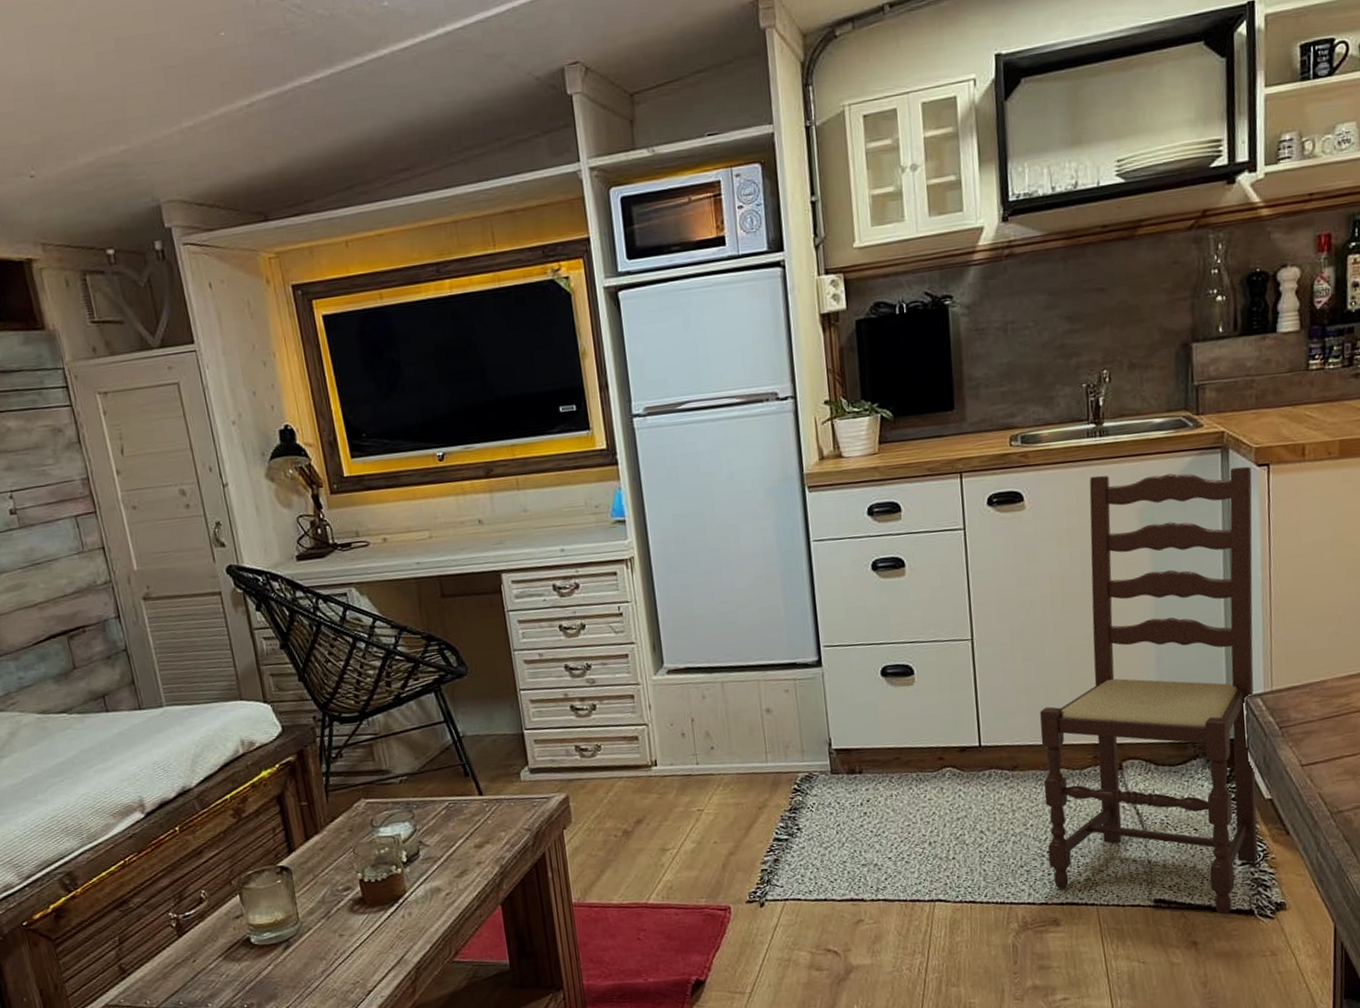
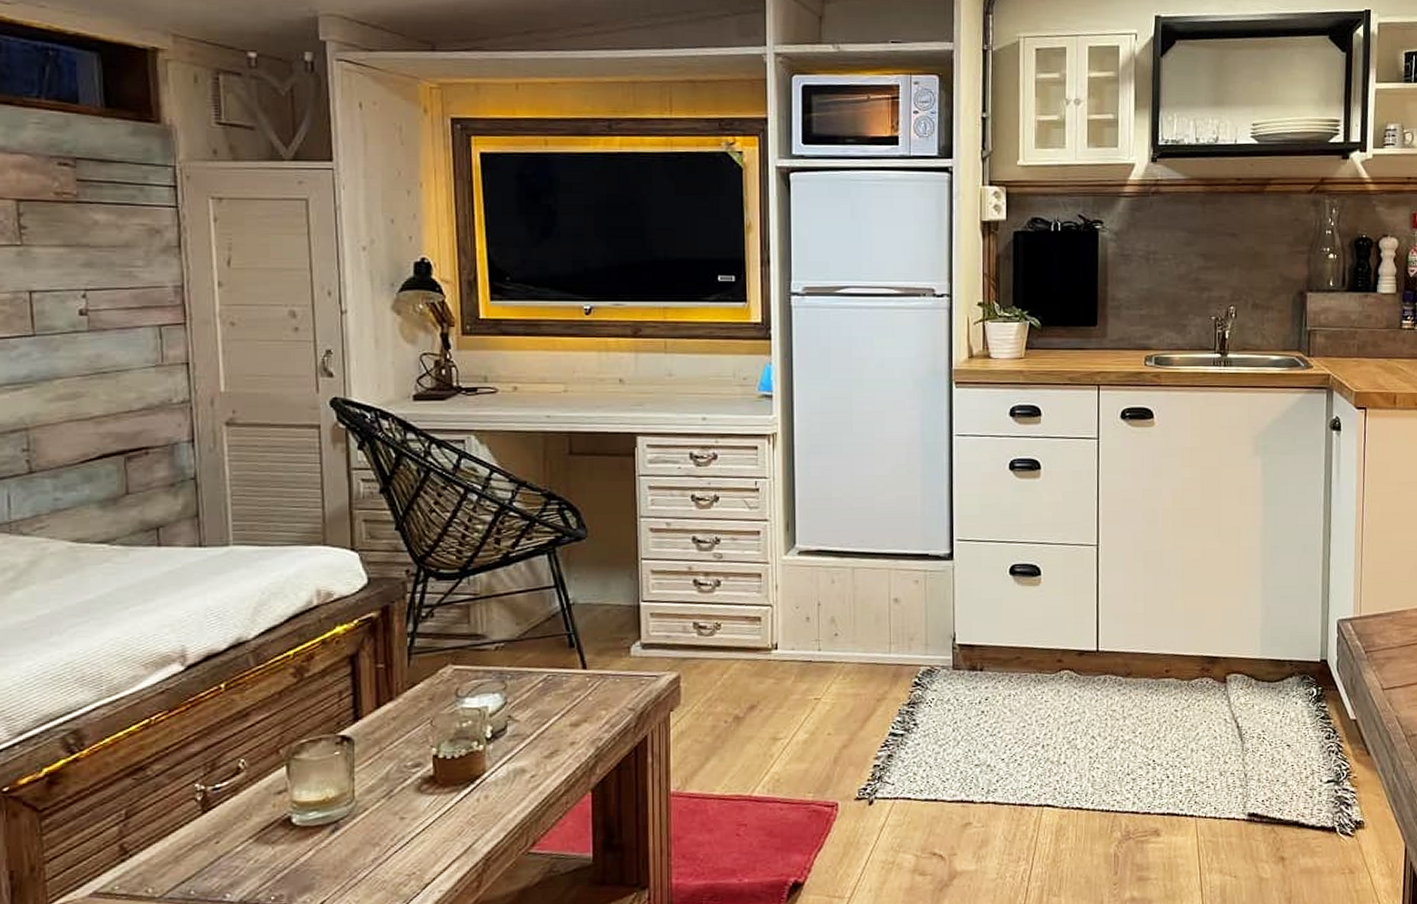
dining chair: present [1040,466,1258,915] -> none [1153,402,1352,831]

